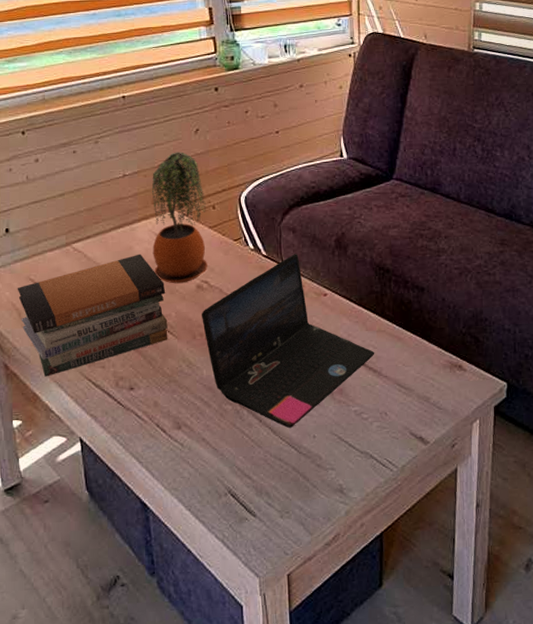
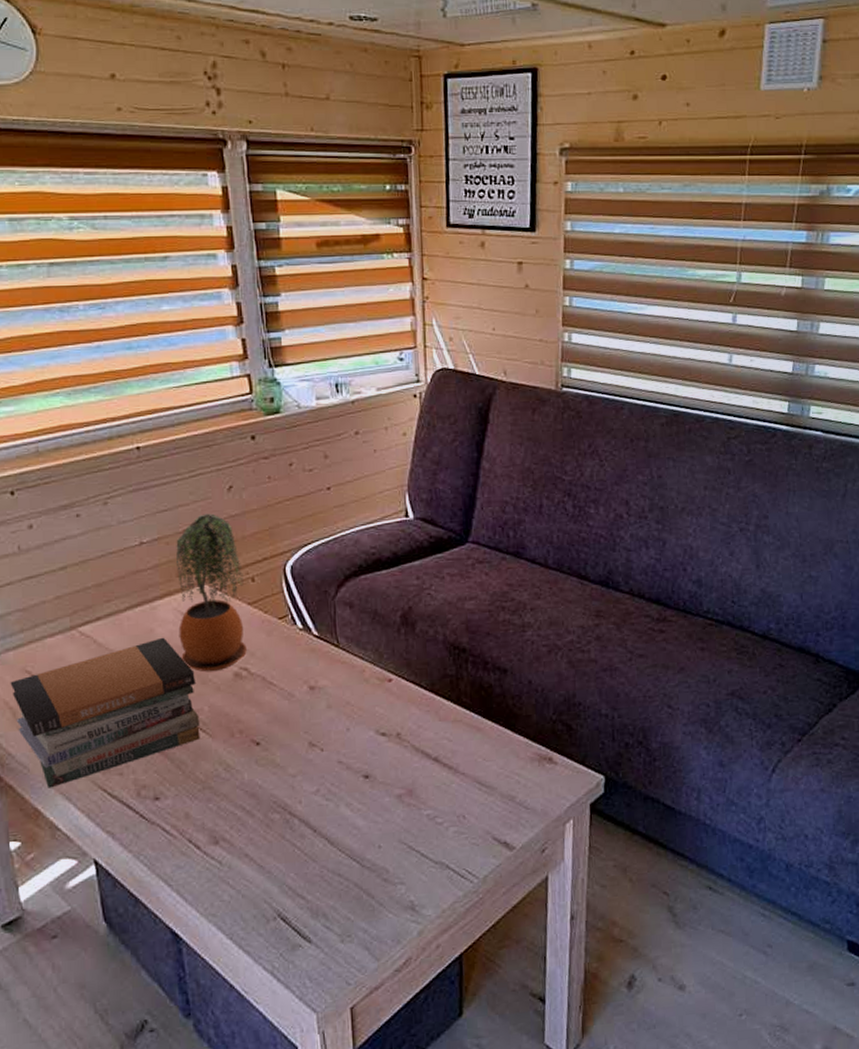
laptop: present [202,254,375,428] -> none [241,633,450,838]

